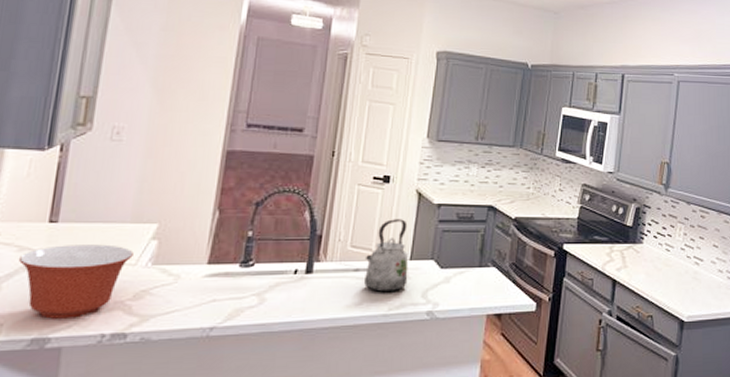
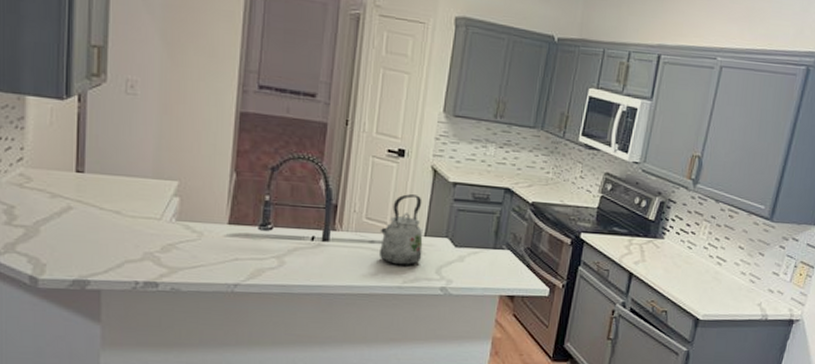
mixing bowl: present [18,244,134,319] -> none [52,195,158,265]

